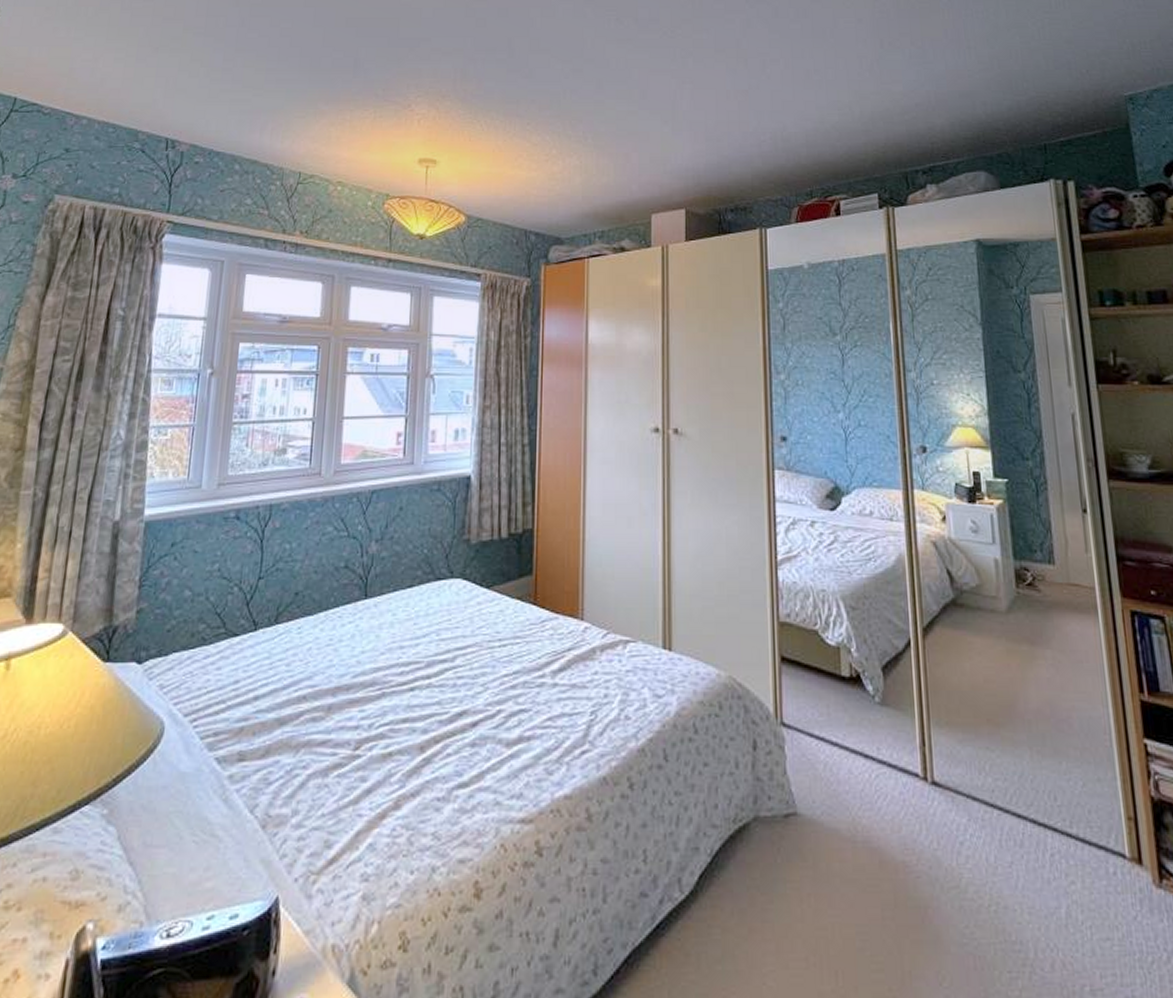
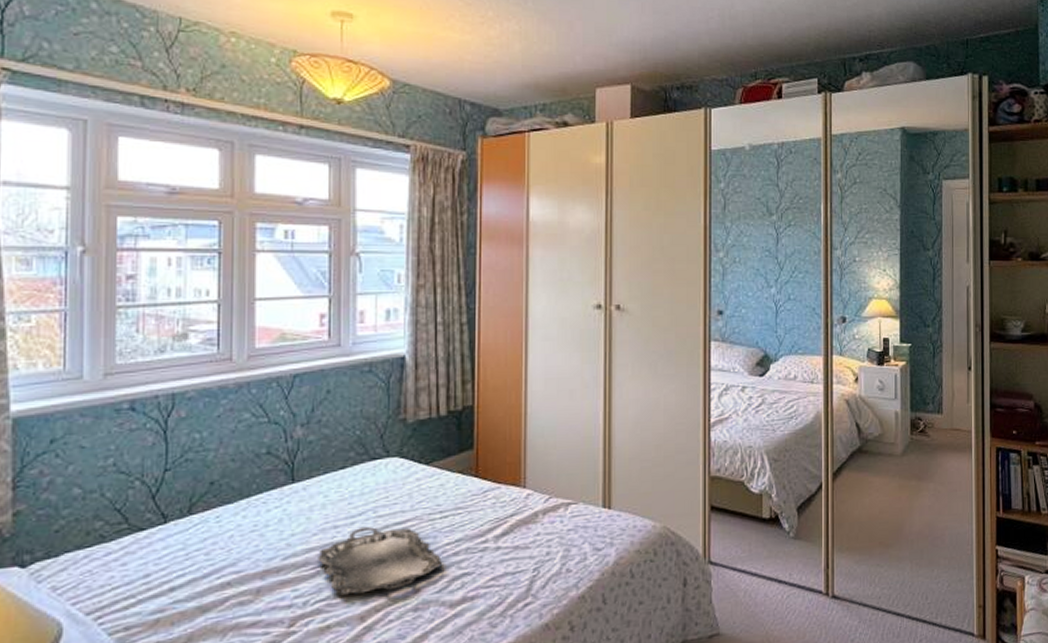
serving tray: none [384,650,501,721] -> present [318,527,443,596]

